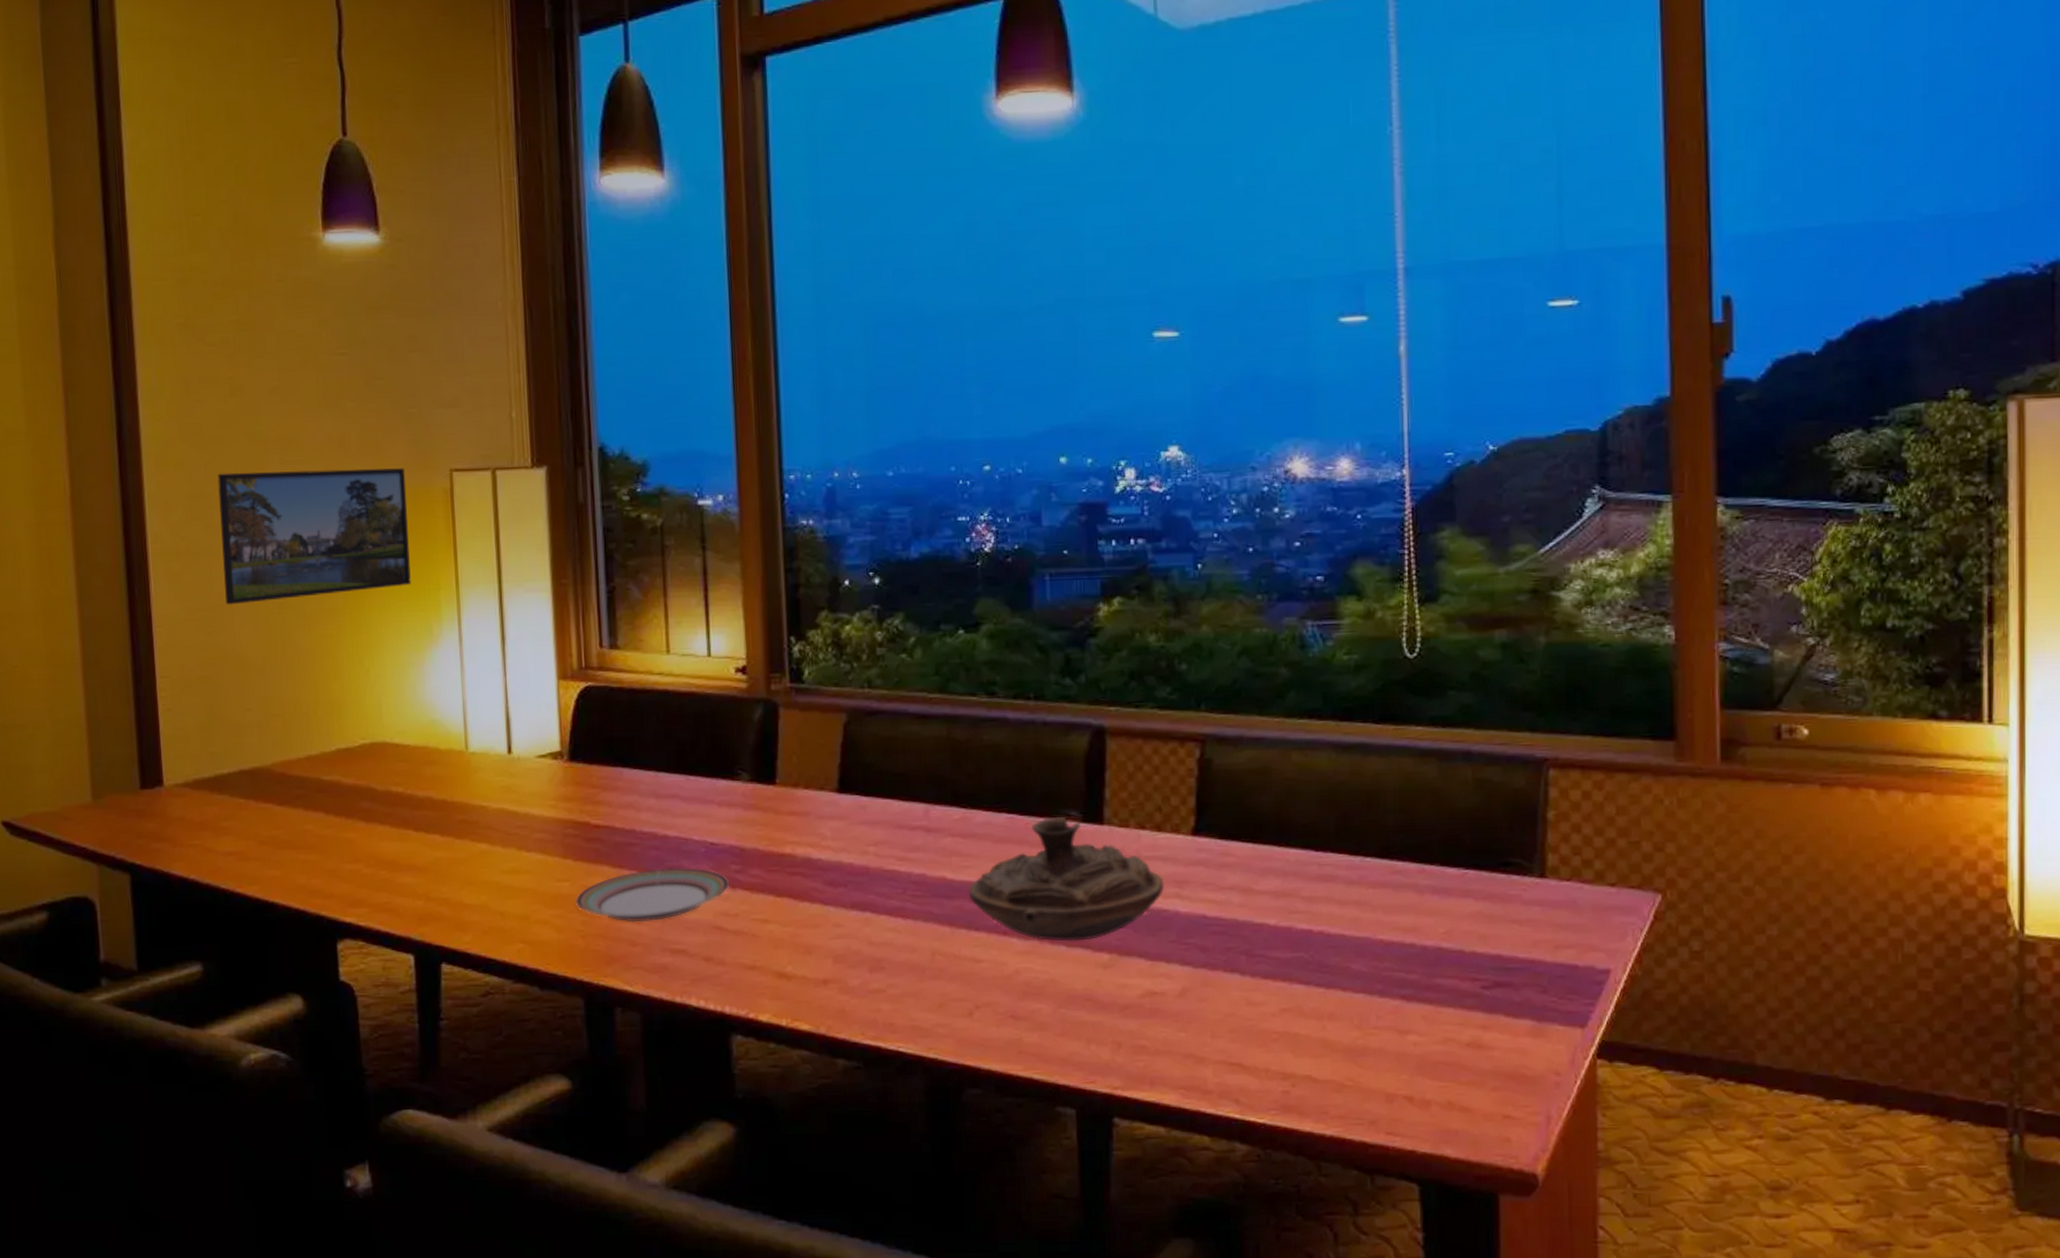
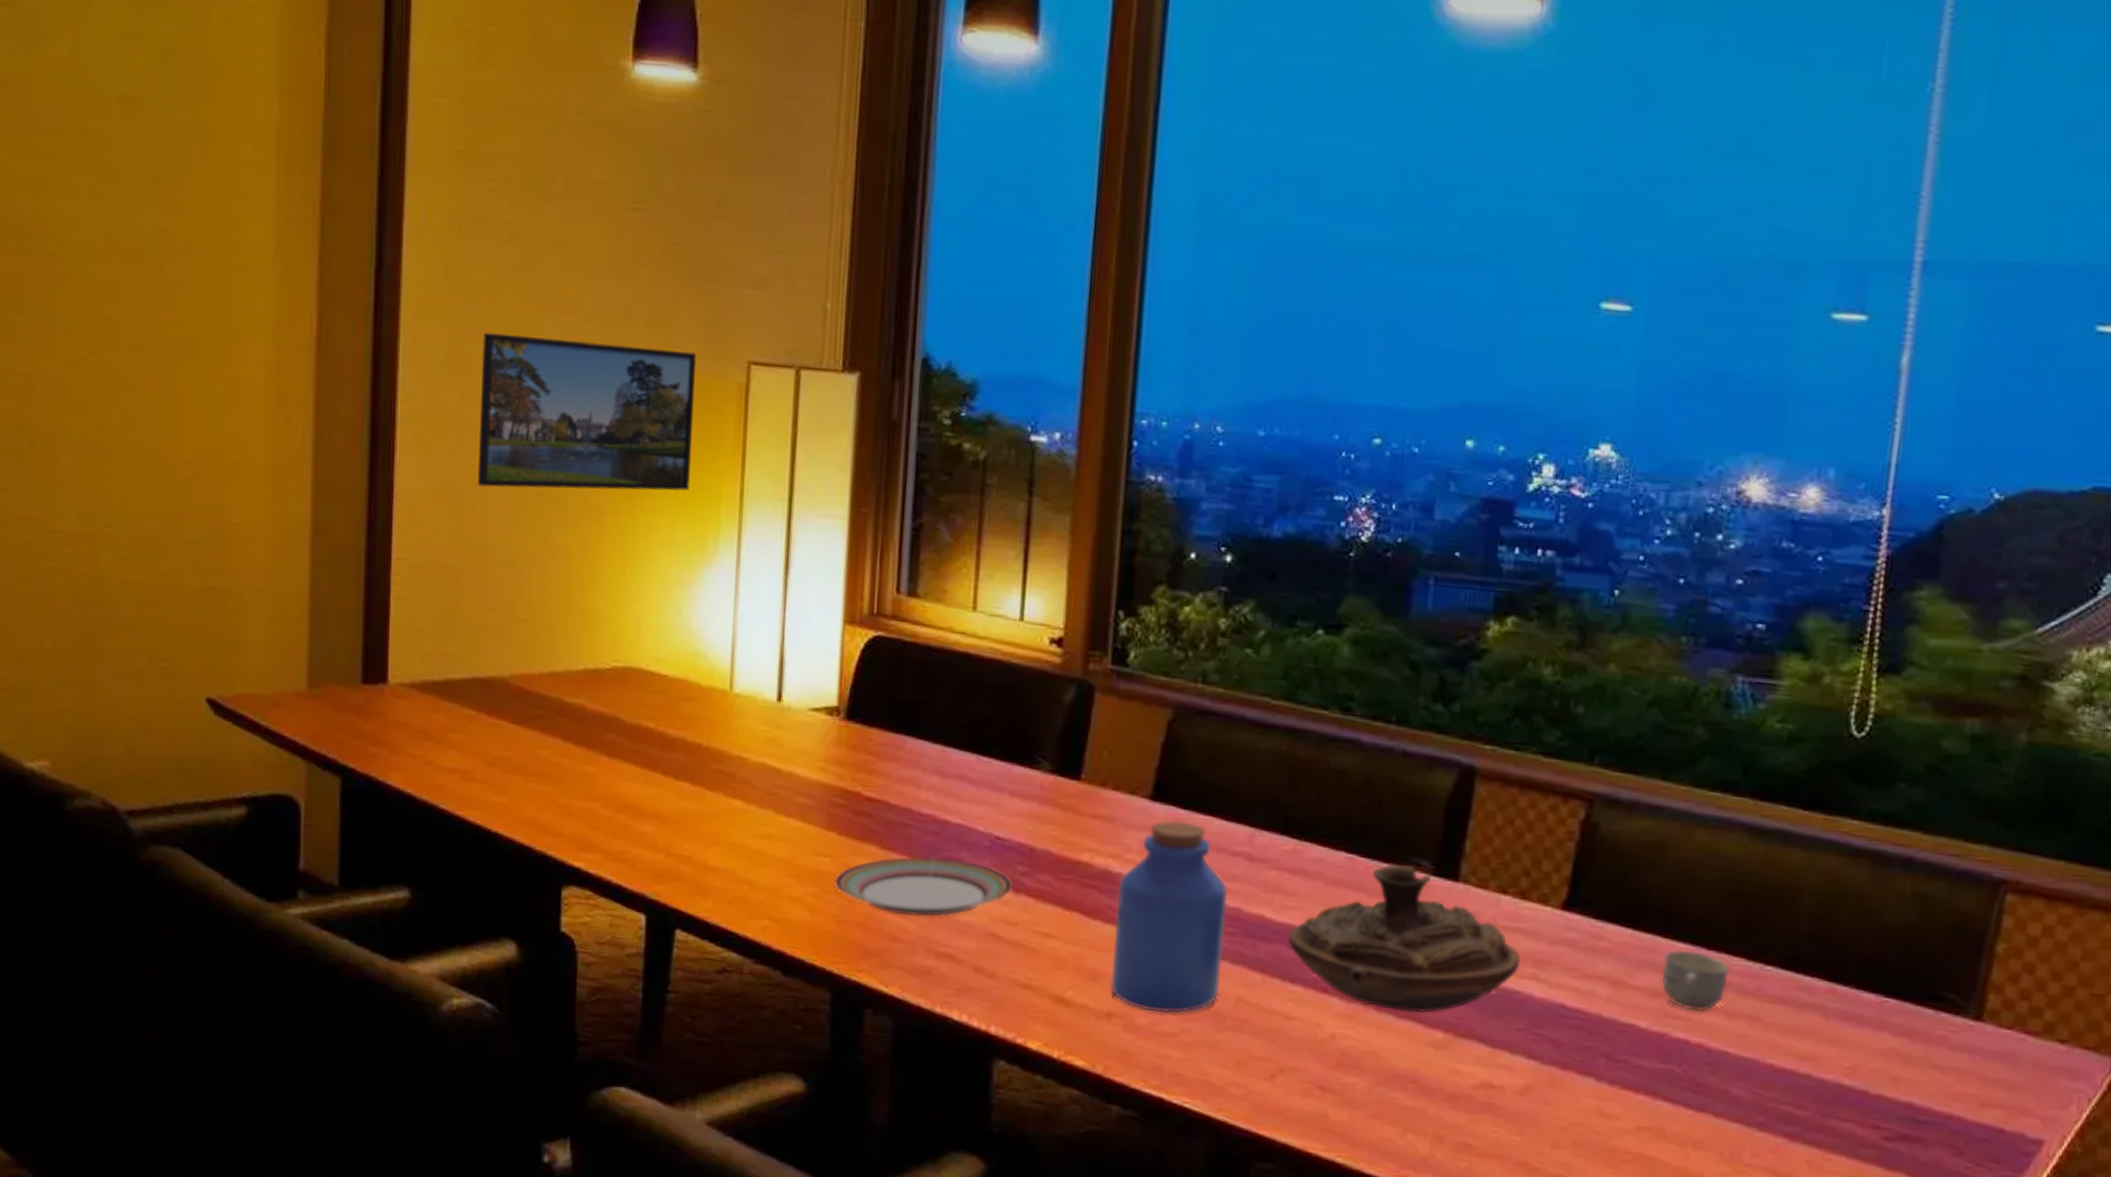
jar: none [819,807,917,974] -> present [1110,820,1229,1014]
cup: none [1281,854,1337,905] -> present [1660,950,1731,1013]

